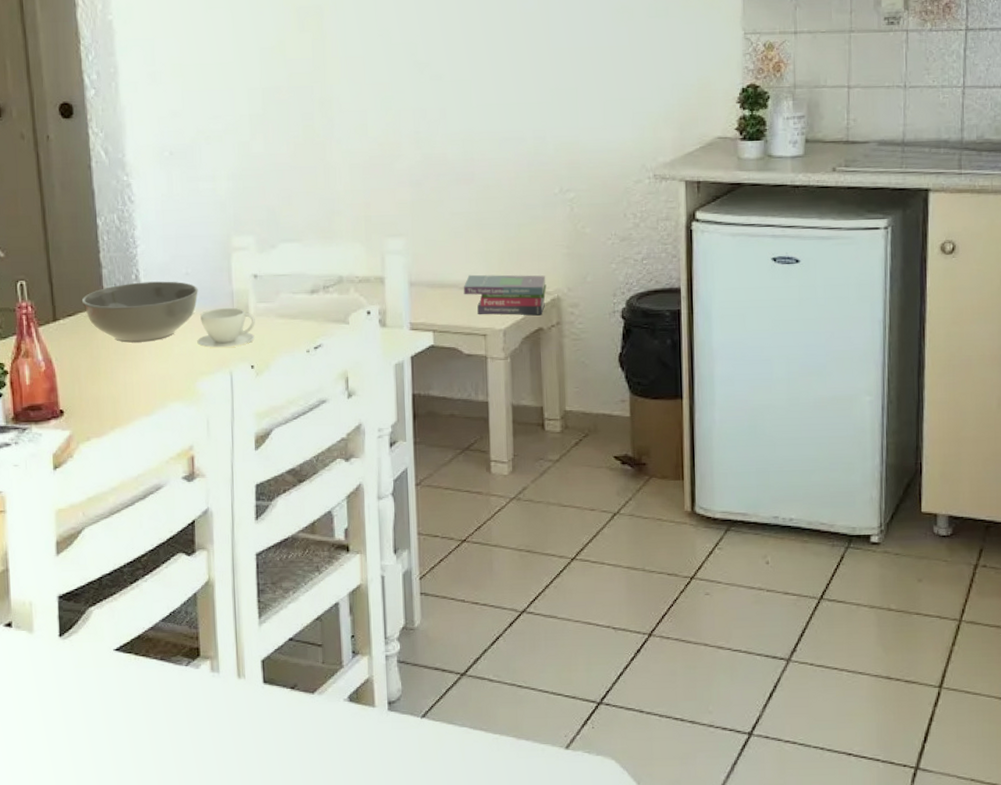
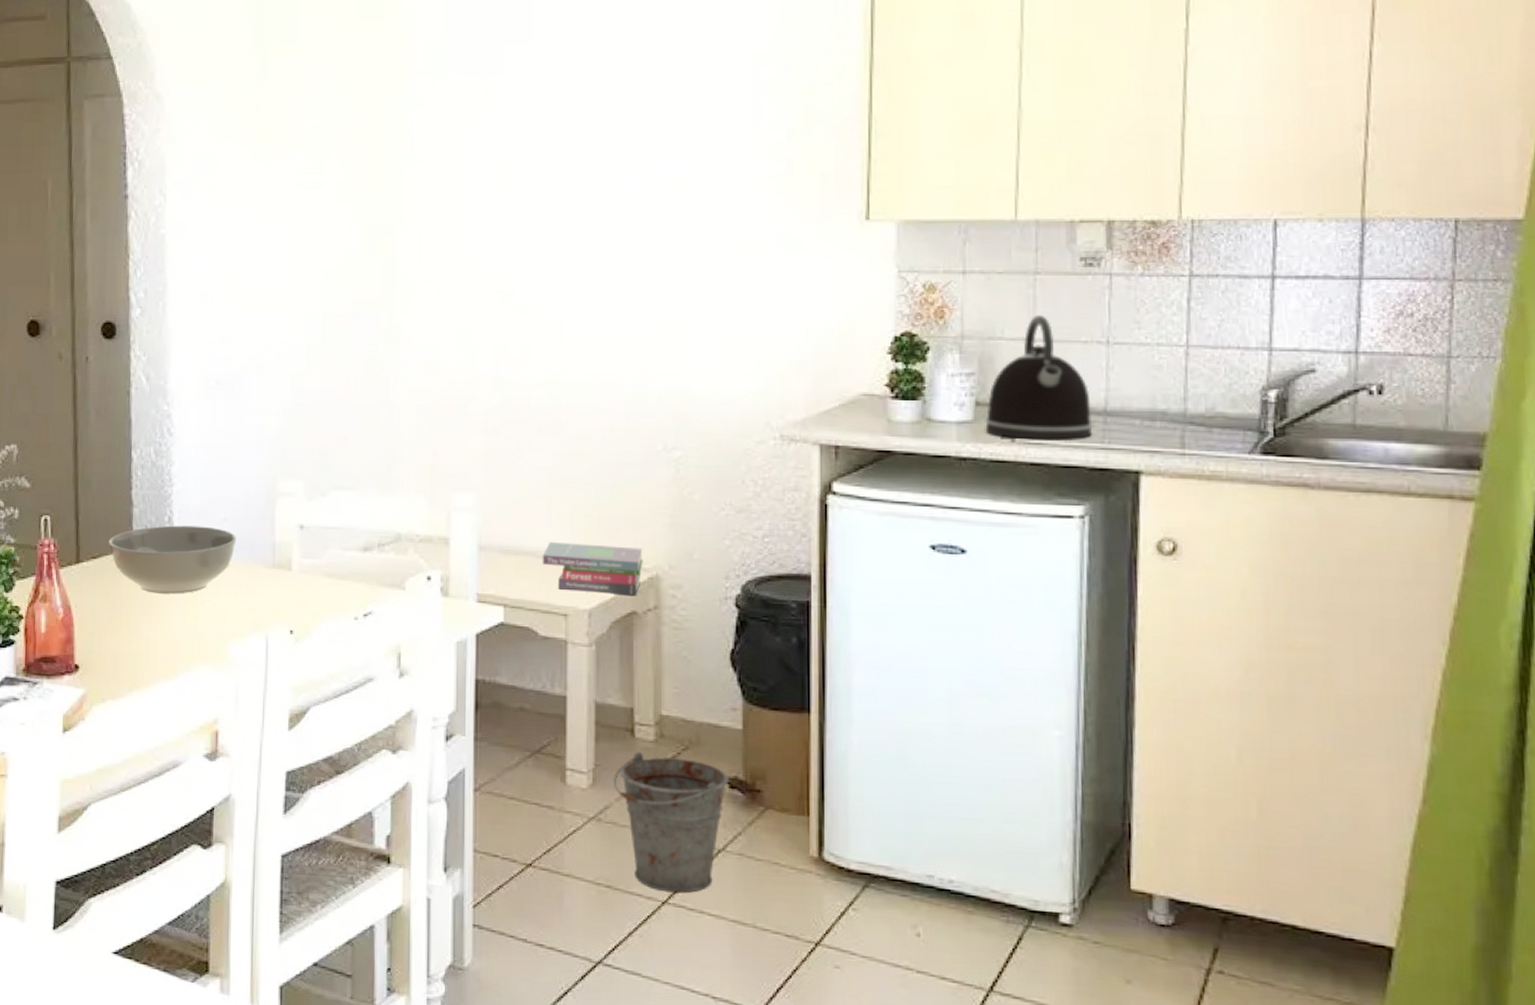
teacup: present [197,307,255,349] -> none [231,560,298,608]
bucket: none [529,442,621,550] -> present [613,752,730,893]
kettle: none [812,66,894,169] -> present [983,315,1093,442]

